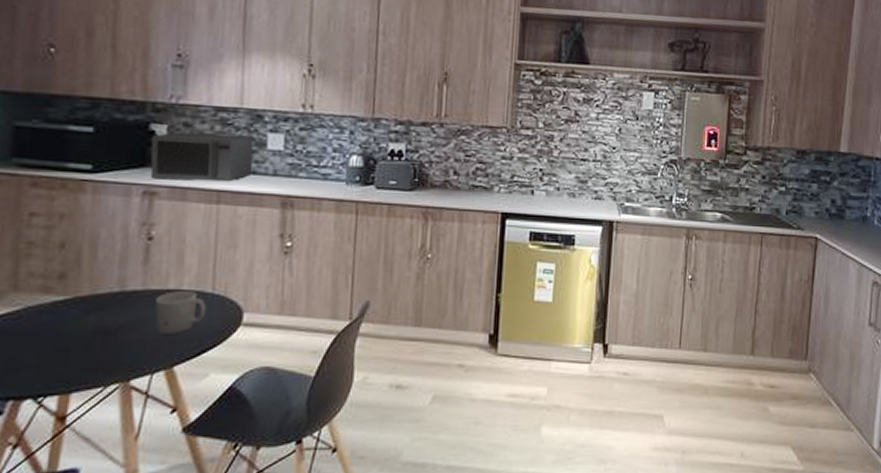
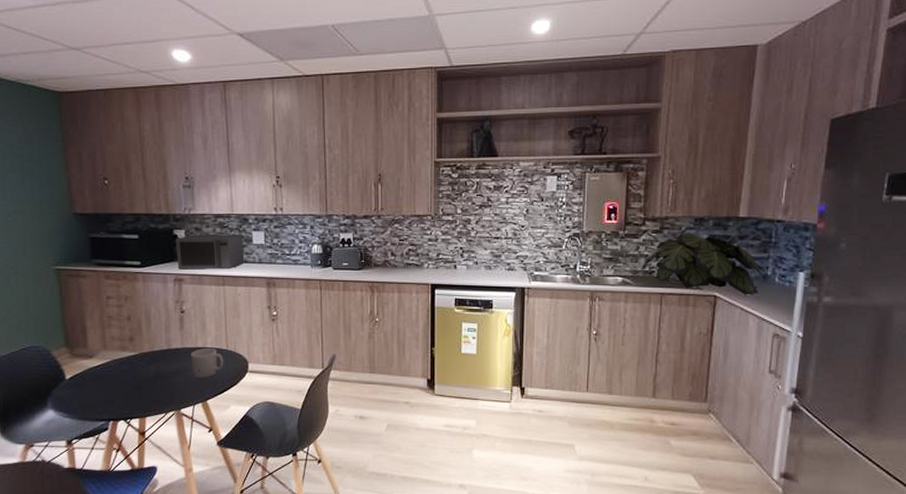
plant: none [741,165,864,238] -> present [641,232,764,295]

